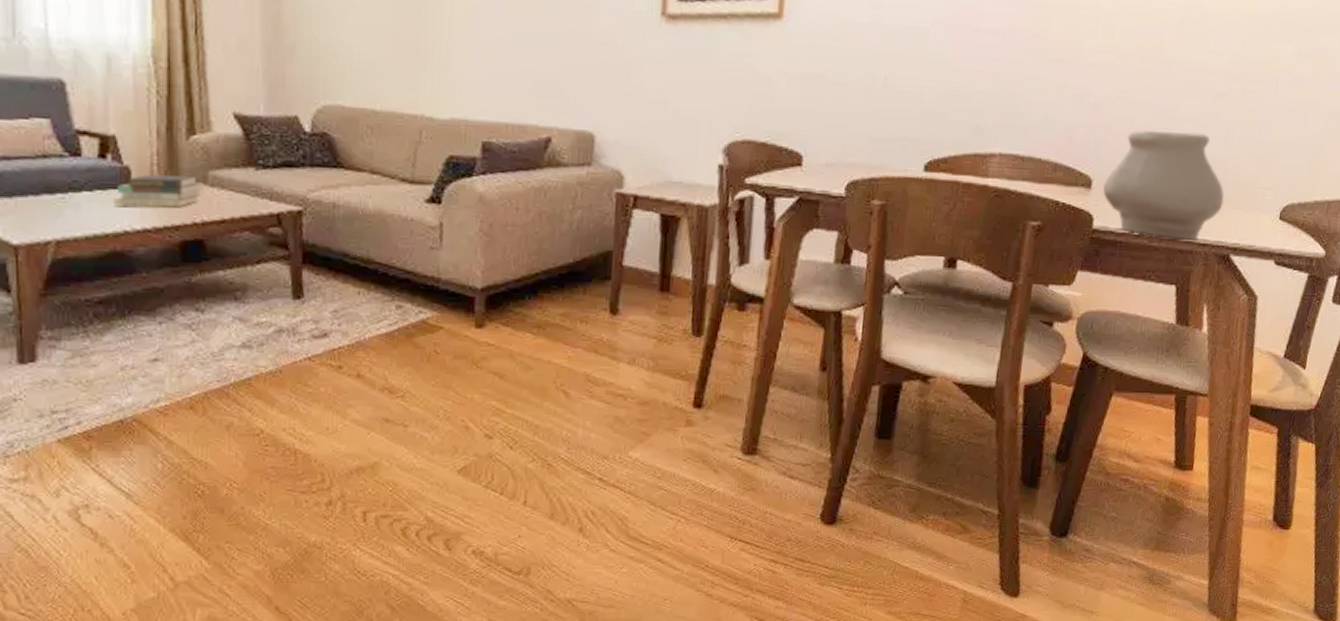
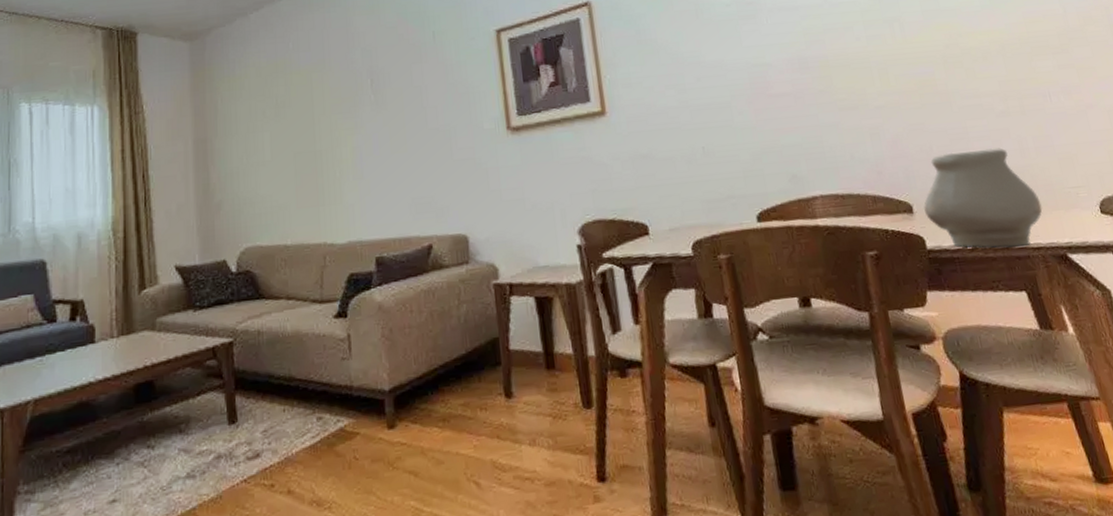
books: present [112,174,203,208] -> none [80,324,152,362]

